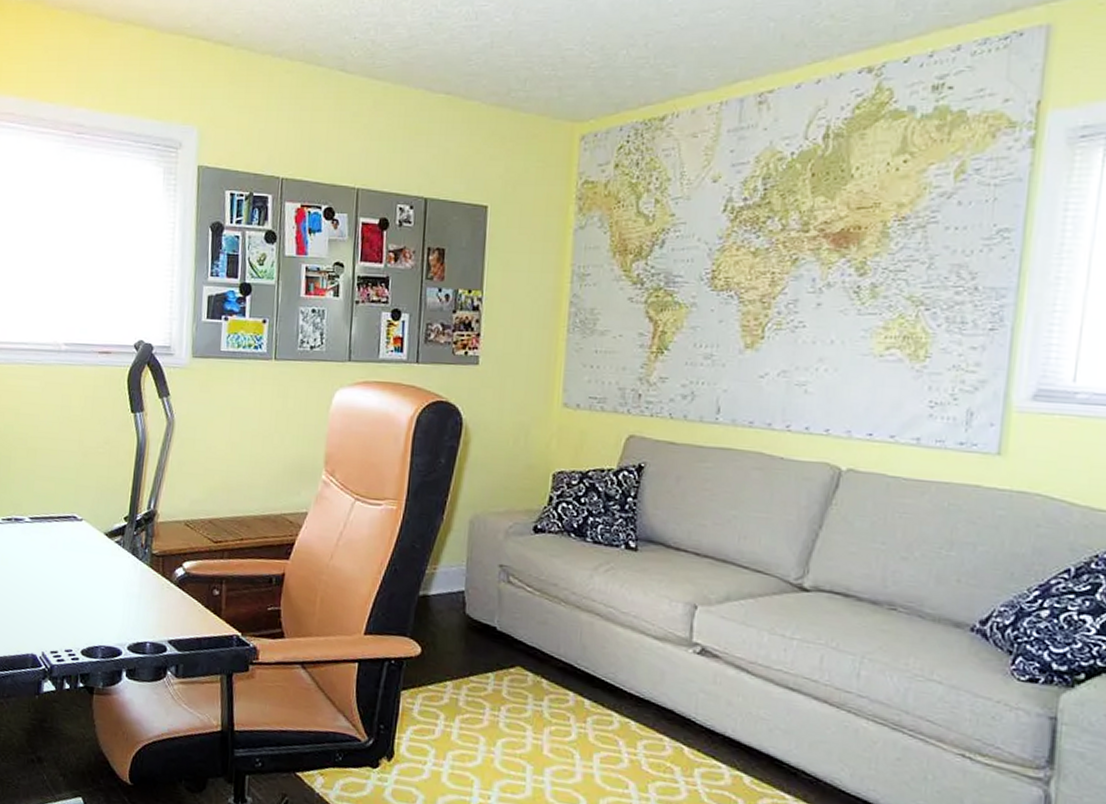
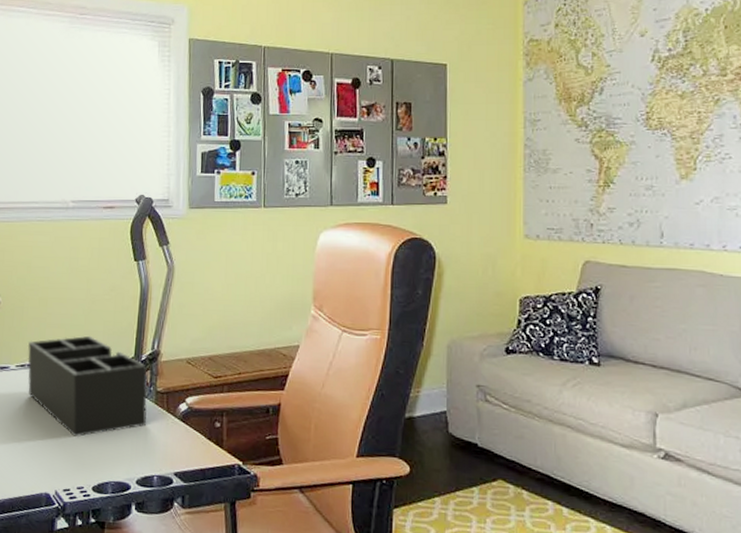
desk organizer: none [14,490,143,599] -> present [27,335,148,438]

